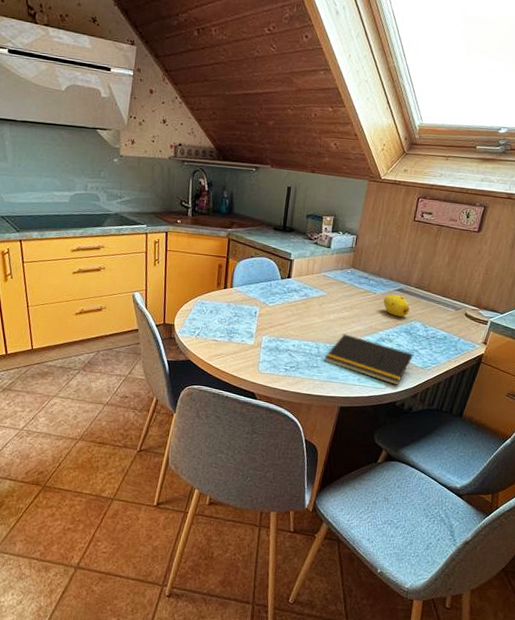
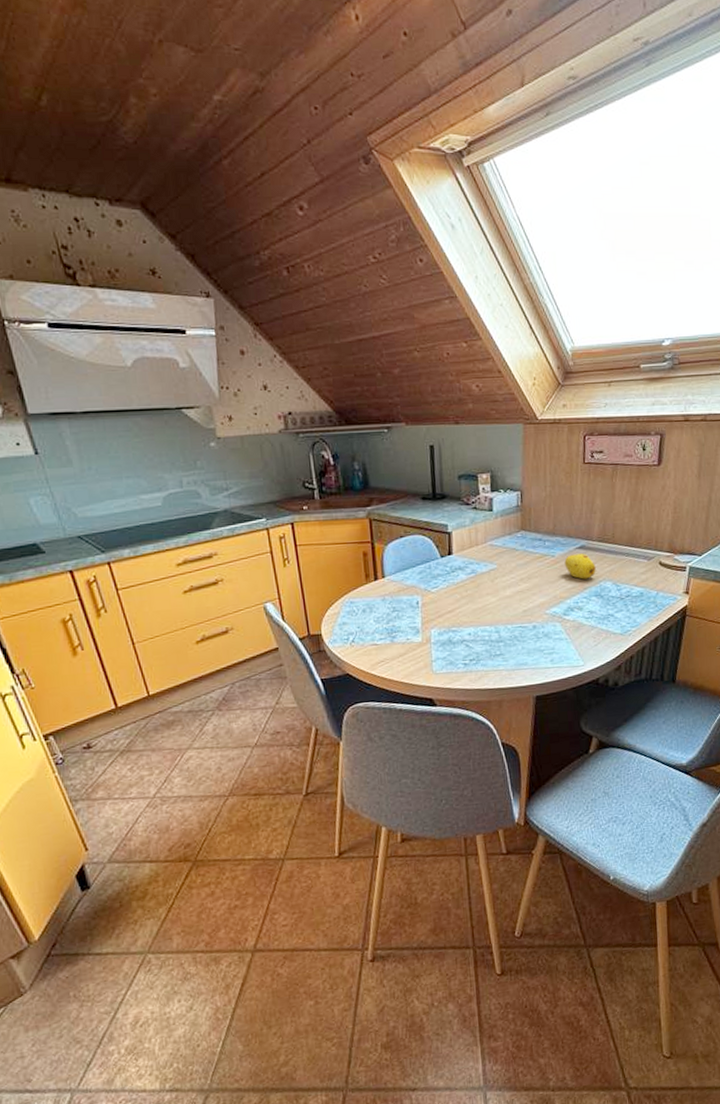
notepad: present [324,334,413,385] -> none [507,610,609,659]

